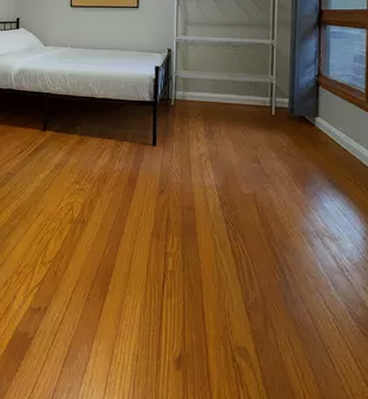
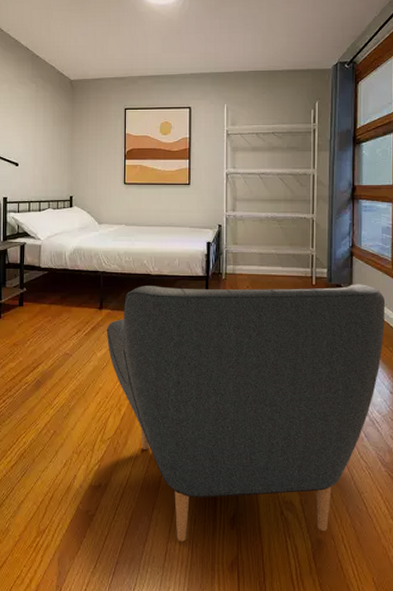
armchair: none [49,109,358,385] -> present [106,284,386,542]

